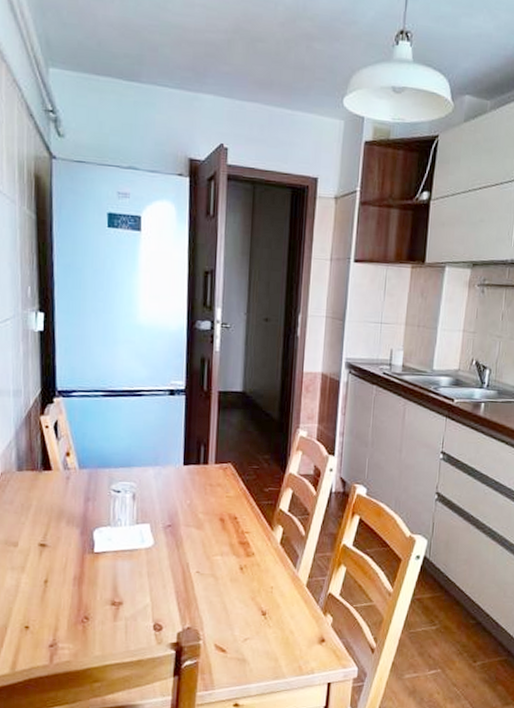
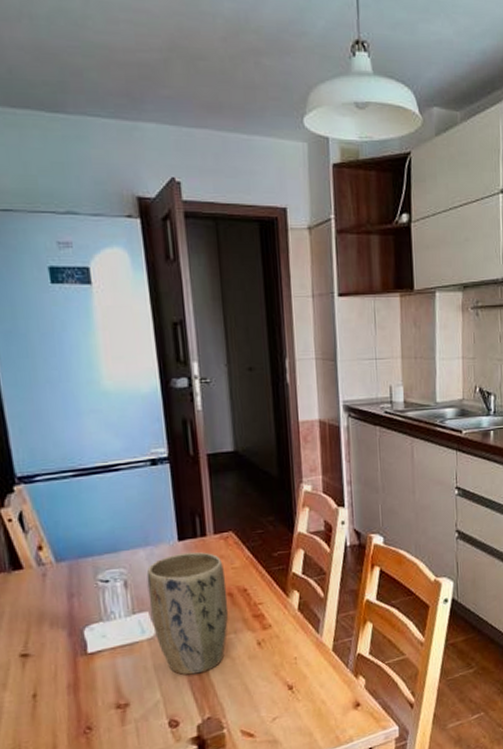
plant pot: none [151,476,220,587] -> present [146,552,229,675]

